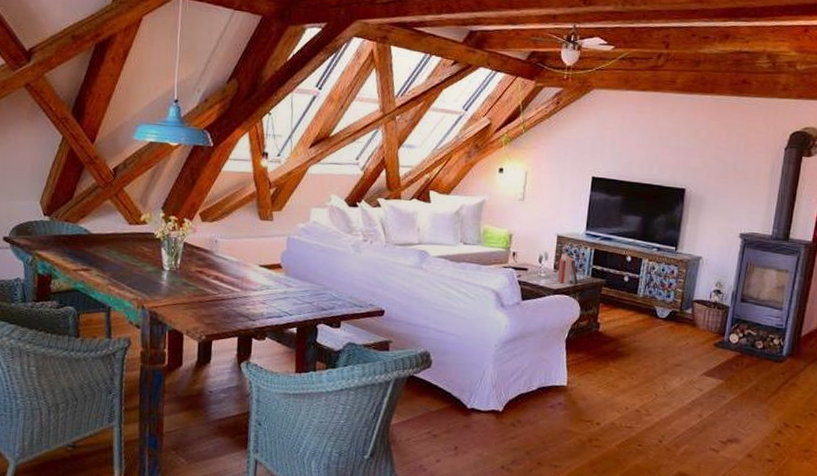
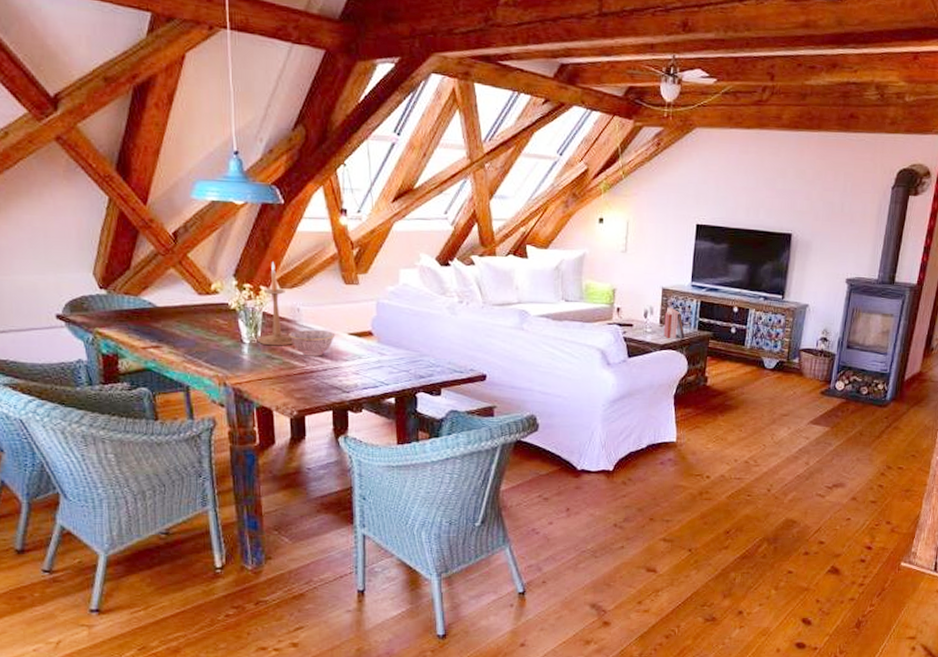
candlestick: none [176,197,208,274] -> present [257,261,293,346]
bowl: none [205,260,248,285] -> present [289,330,336,356]

